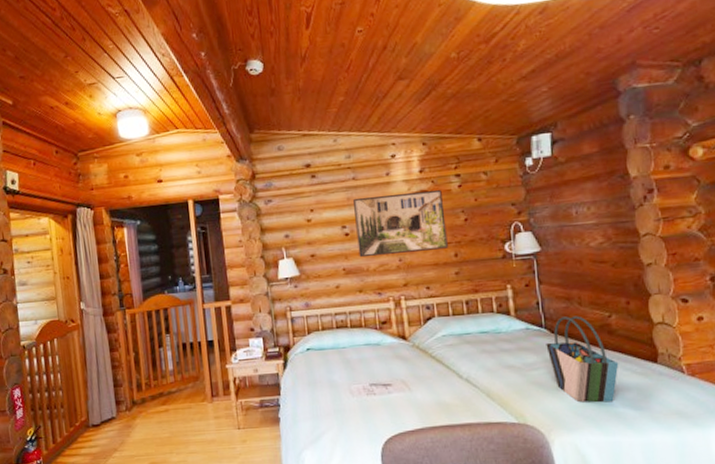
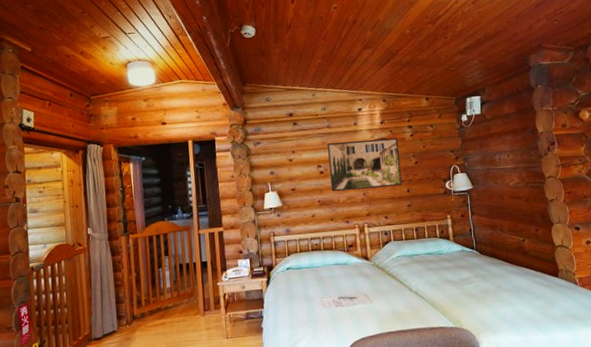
tote bag: present [546,315,619,403] -> none [476,240,531,310]

